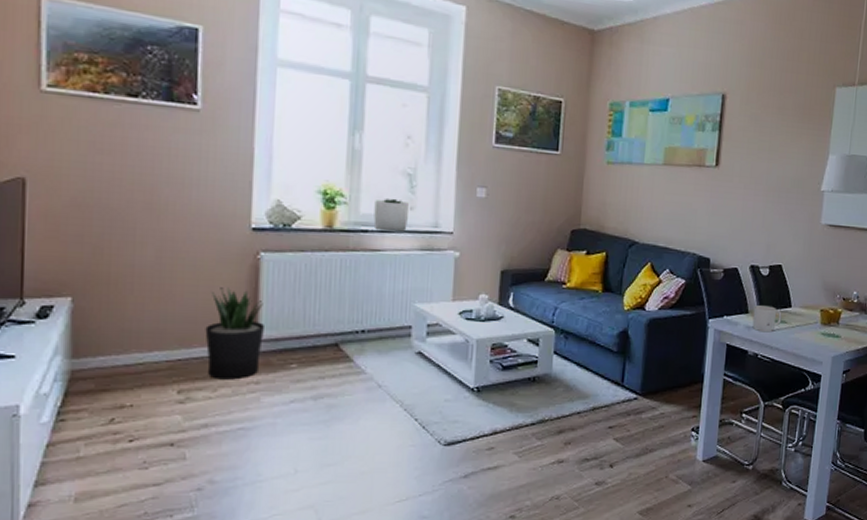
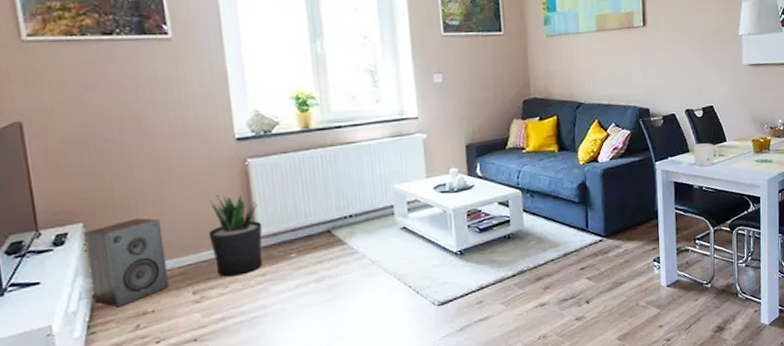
speaker: none [70,300,156,396] -> present [84,218,169,308]
planter: present [373,198,409,232] -> none [343,94,376,125]

